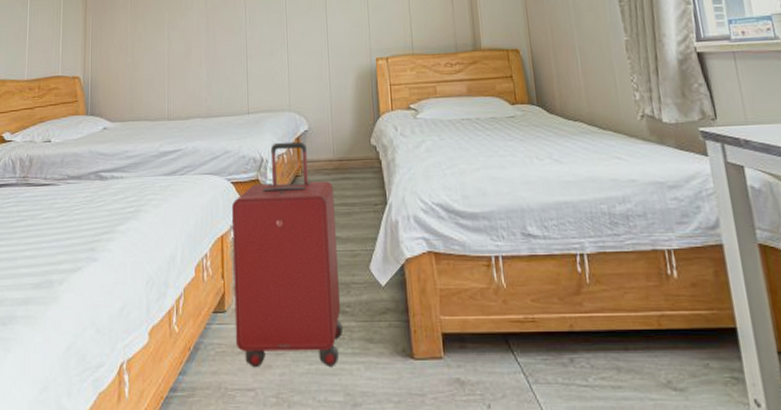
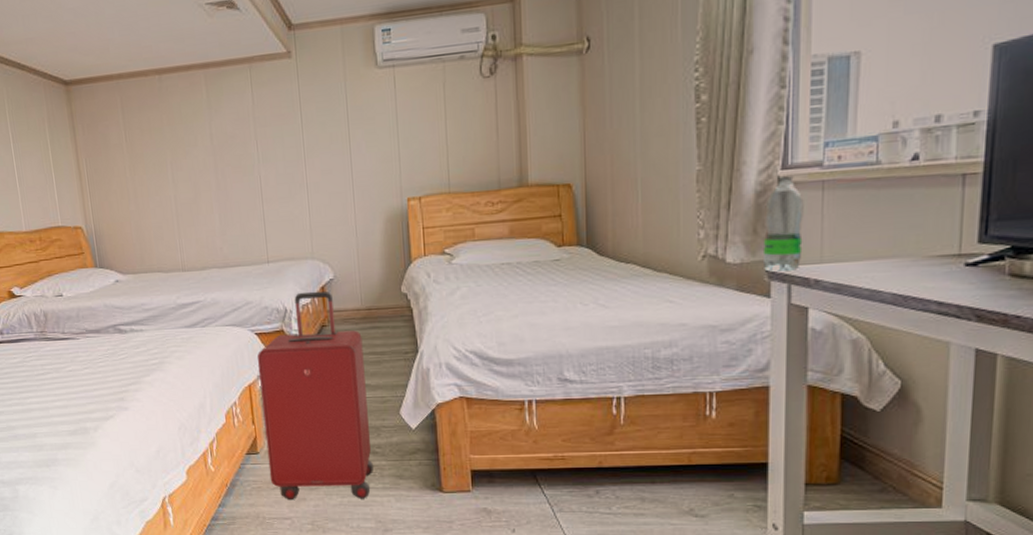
bottle: none [688,47,729,133] -> present [762,176,804,273]

